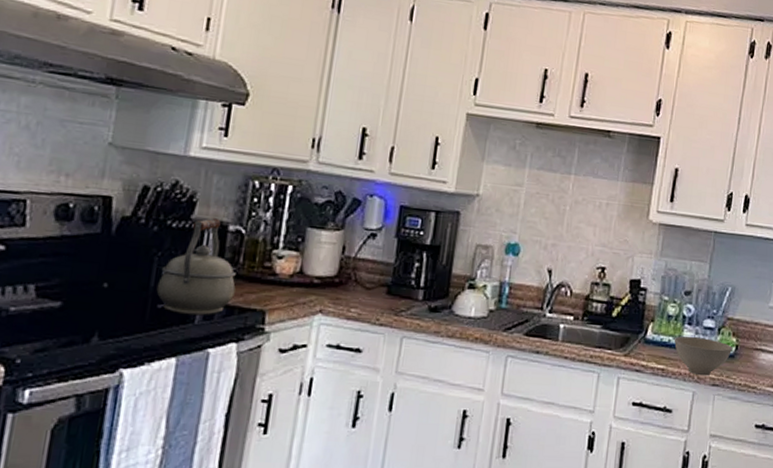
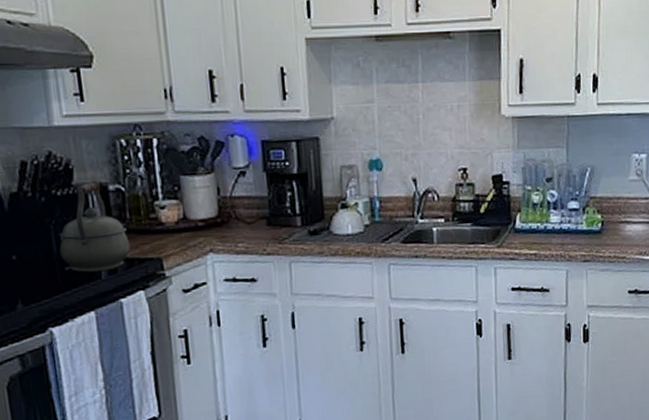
bowl: present [674,336,733,376] -> none [542,219,599,255]

